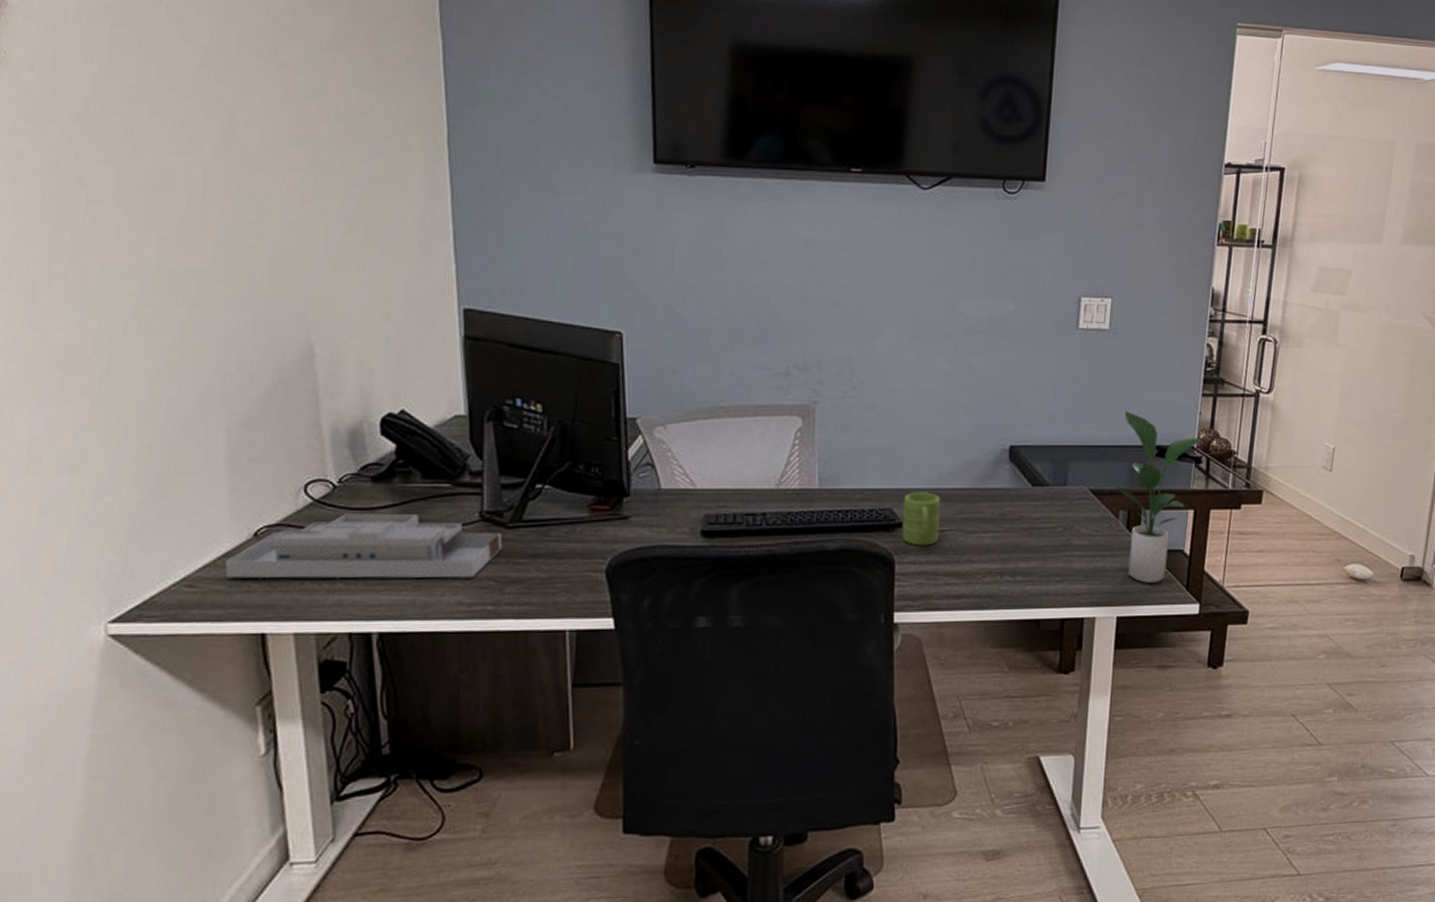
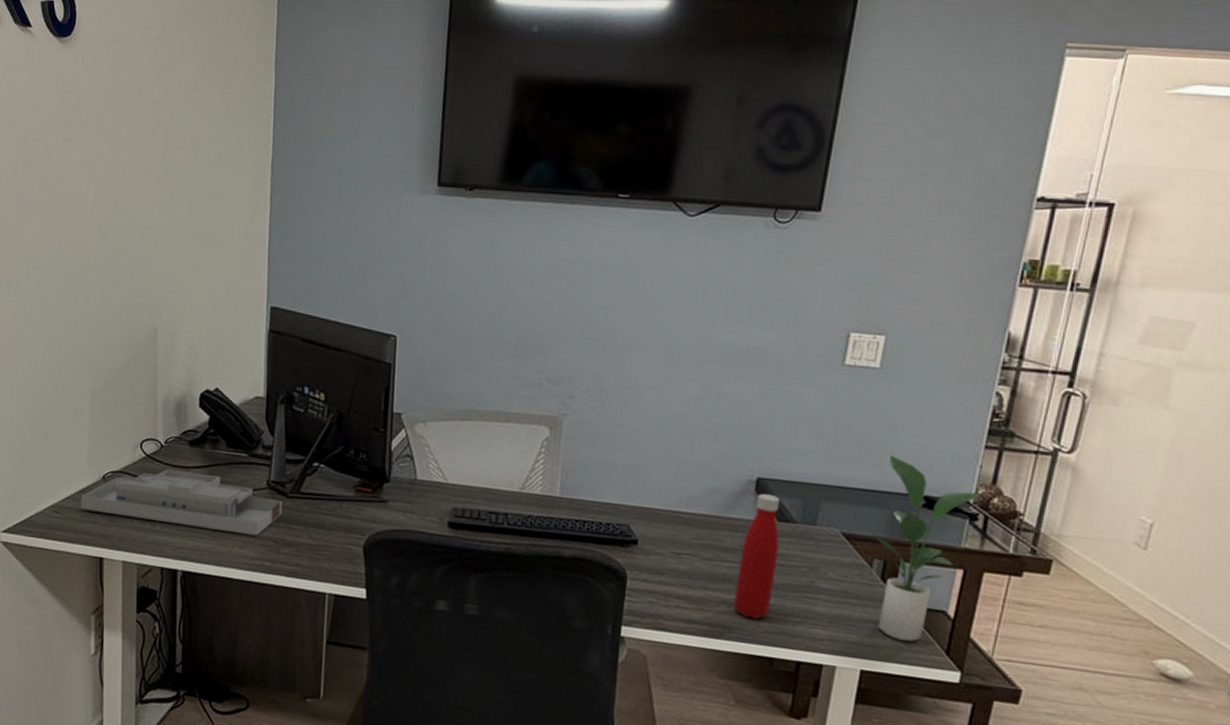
mug: present [902,492,941,546] -> none [636,512,679,567]
bottle: none [999,461,1036,585] -> present [733,494,780,620]

